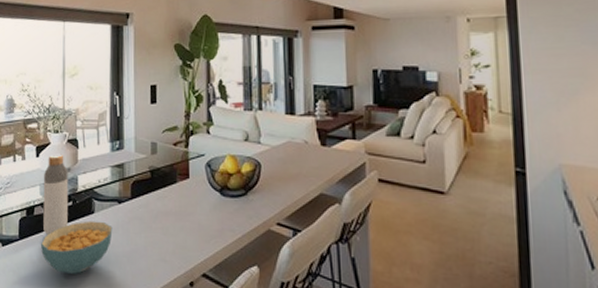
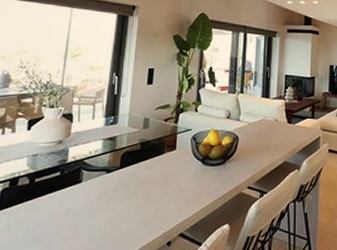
cereal bowl: present [41,220,113,274] -> none [21,189,99,241]
bottle: present [43,154,69,235] -> none [26,127,60,204]

